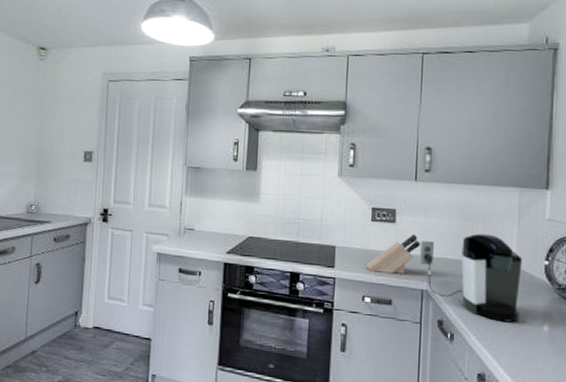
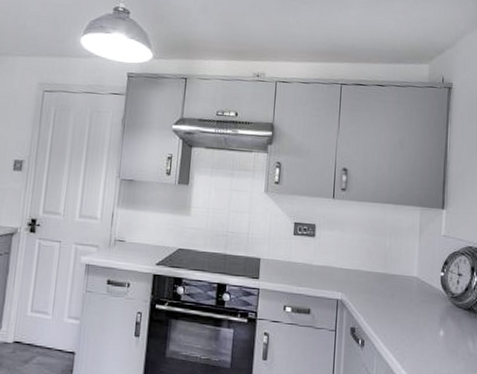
knife block: present [366,233,421,274] -> none [288,247,337,285]
coffee maker: present [419,233,523,323] -> none [335,247,423,329]

